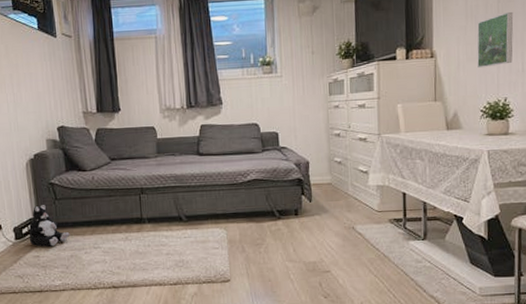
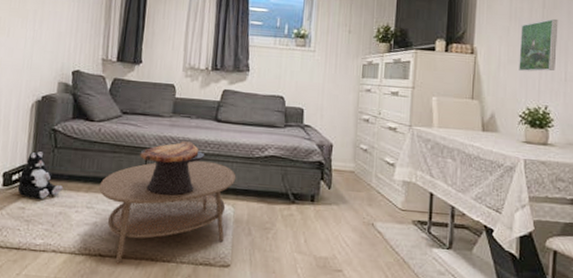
coffee table: none [102,192,225,292] -> present [99,161,236,264]
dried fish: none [133,177,193,229] -> present [140,141,205,196]

